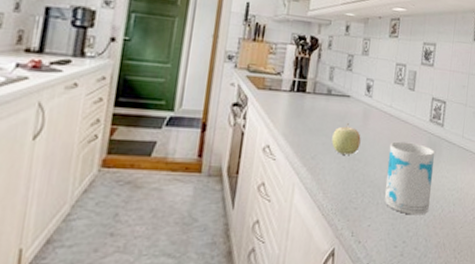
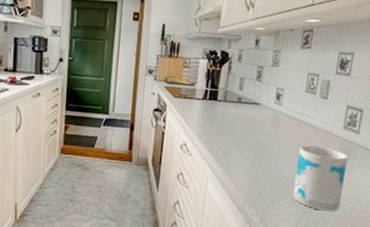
fruit: present [331,123,361,155] -> none [242,128,270,155]

